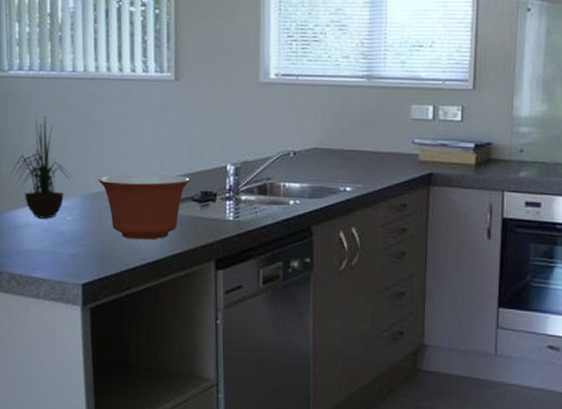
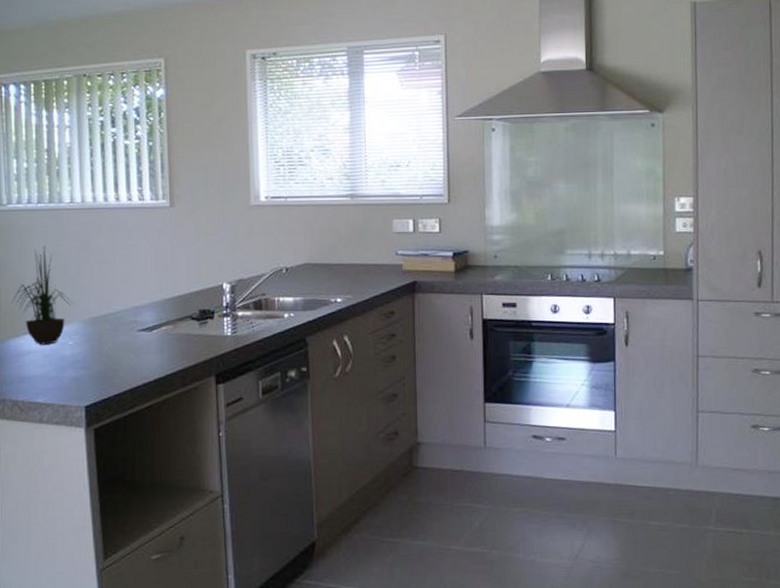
mixing bowl: present [98,174,190,240] -> none [99,296,189,360]

